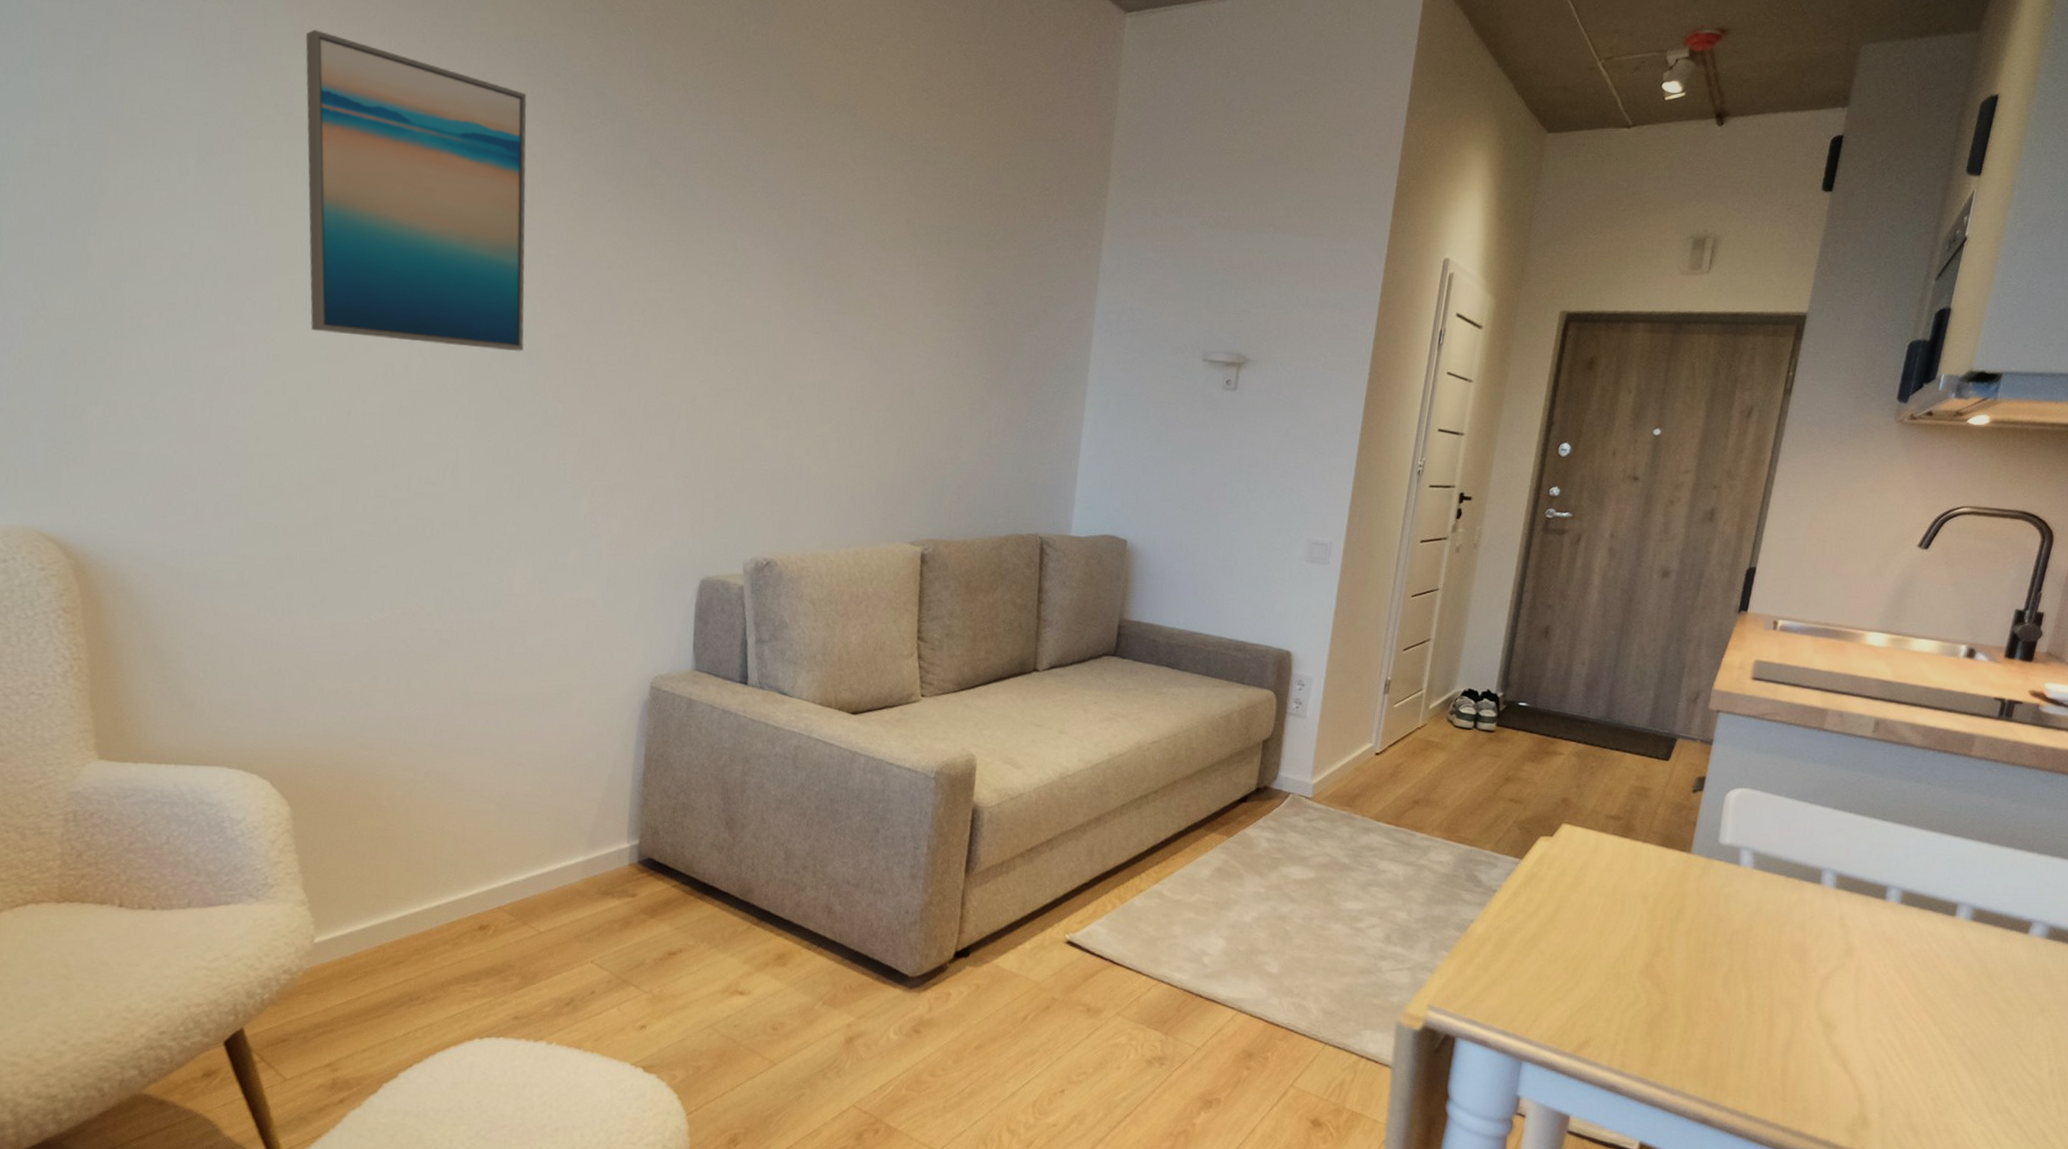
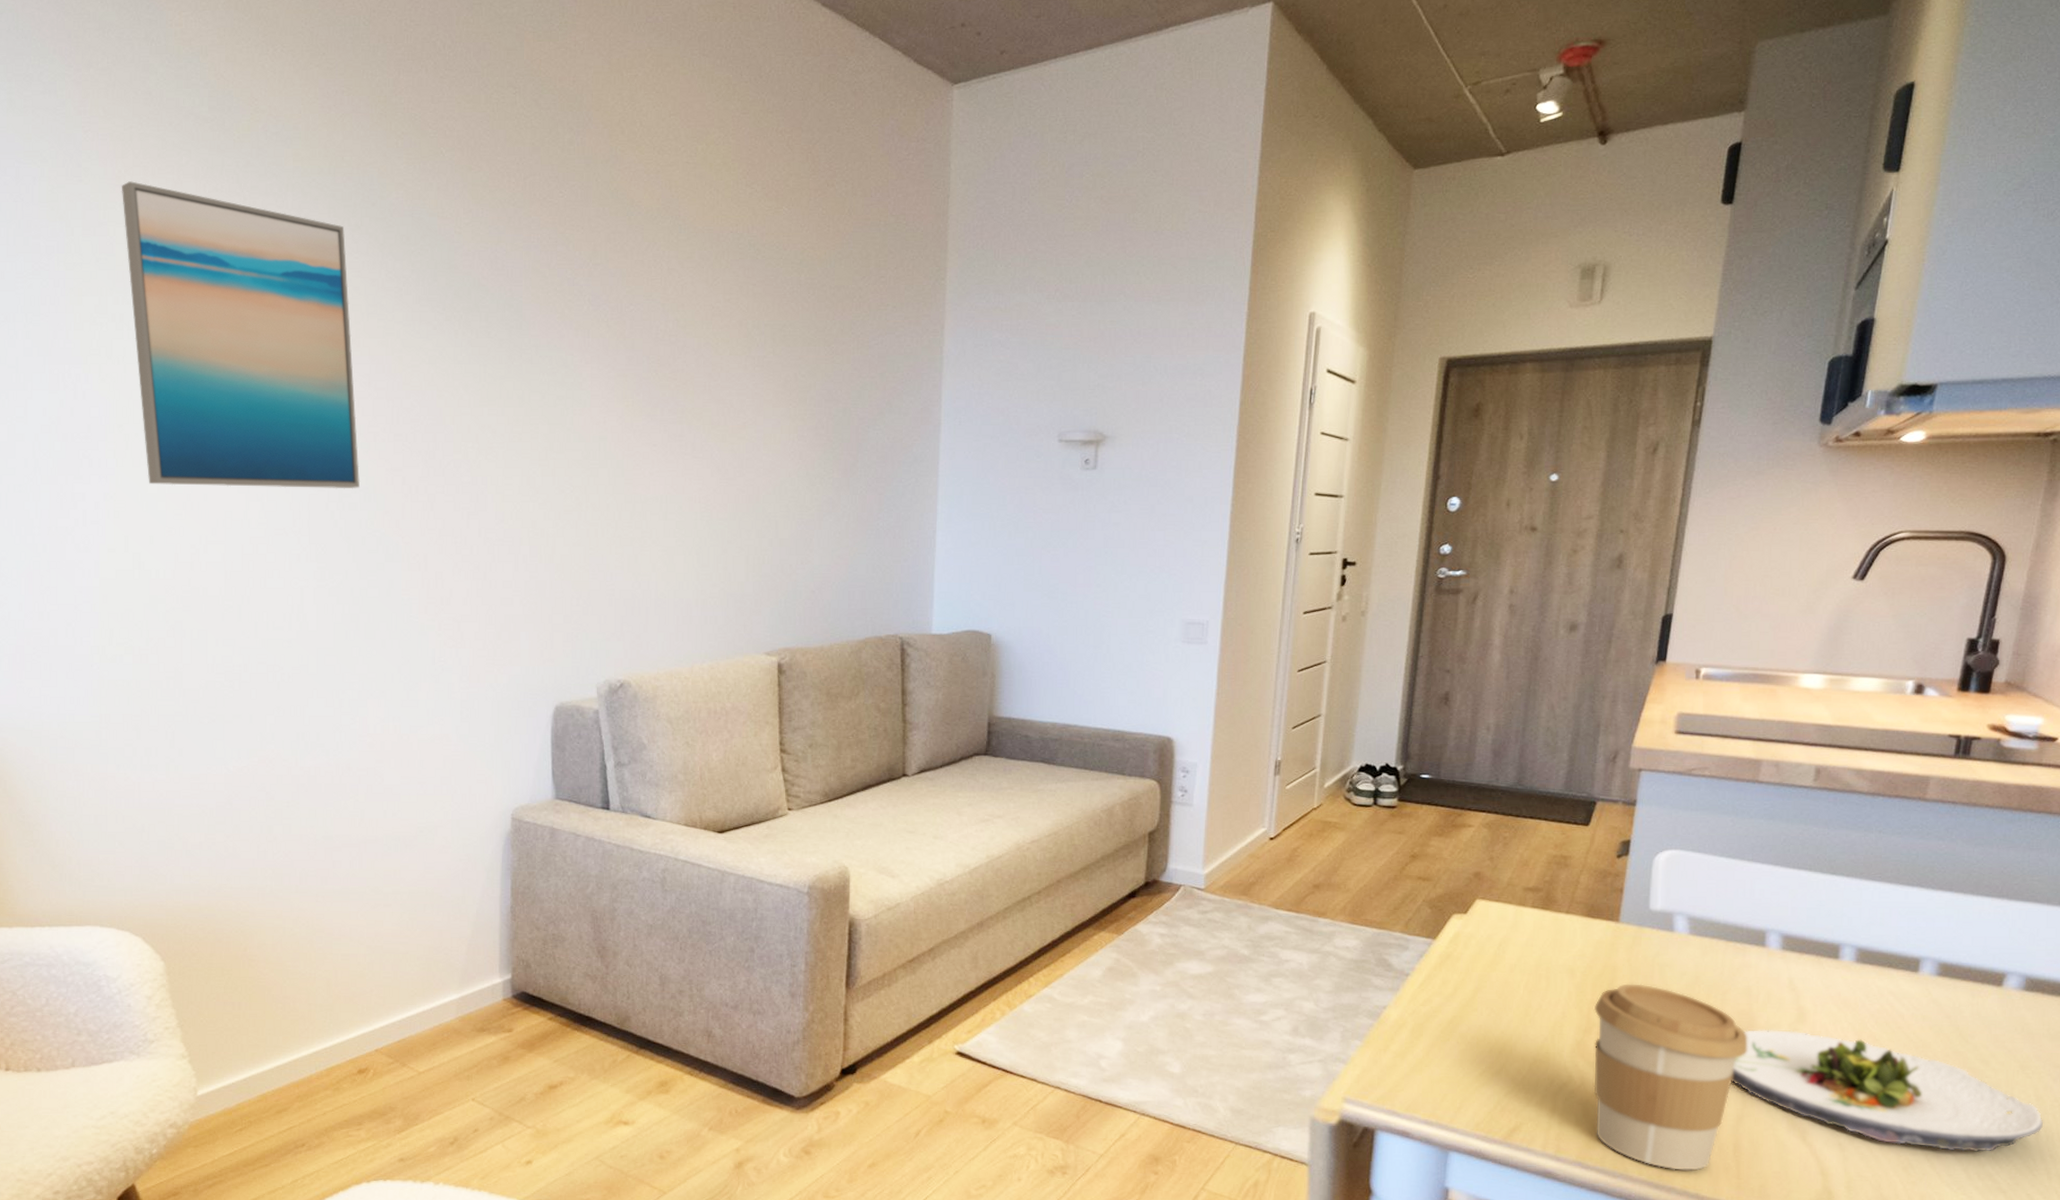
coffee cup: none [1657,911,1800,1092] -> present [1593,984,1748,1171]
salad plate: none [1782,961,2058,1087] -> present [1731,1029,2044,1153]

